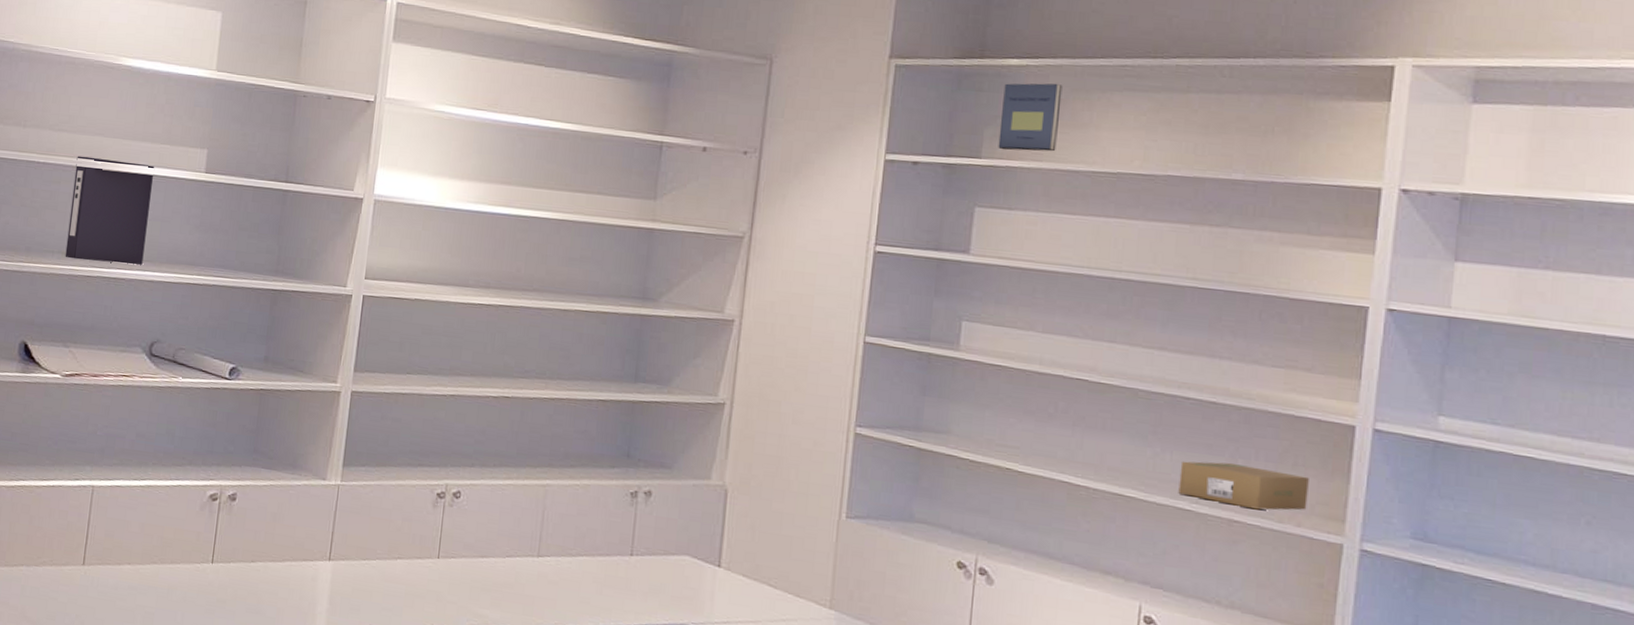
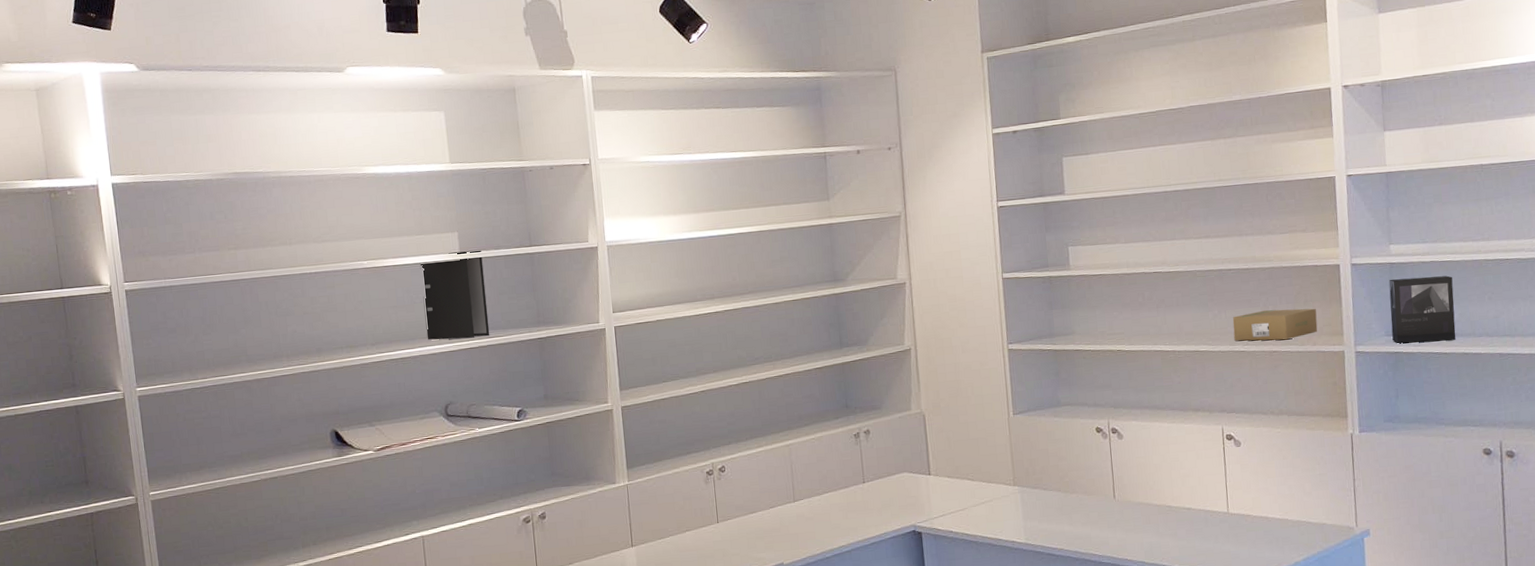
binder: present [65,156,154,266] -> none [344,255,423,351]
binder: none [147,171,230,275] -> present [419,250,490,340]
book: present [998,83,1063,152] -> none [1067,50,1111,110]
product box: none [1421,462,1531,570] -> present [1388,275,1456,344]

